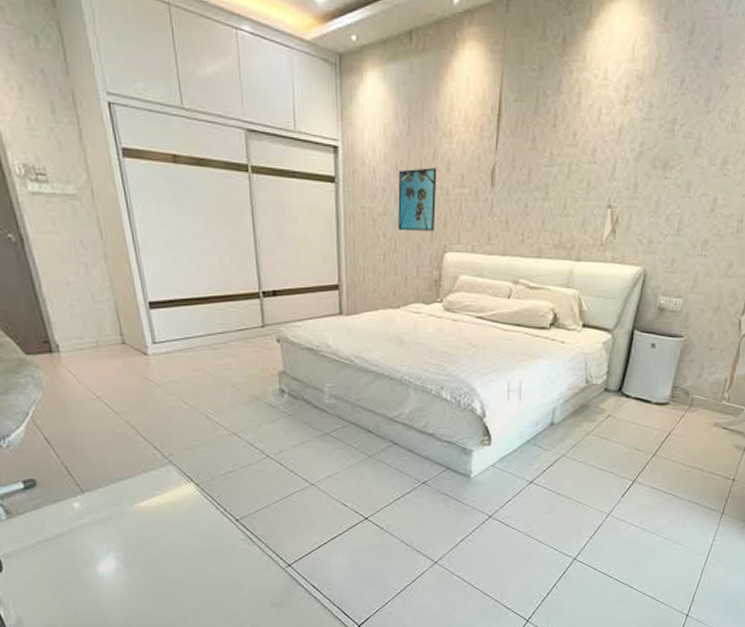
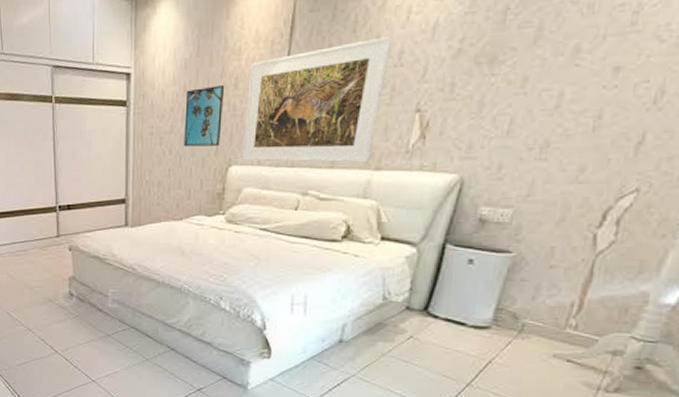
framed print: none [456,133,587,254] -> present [241,35,393,163]

